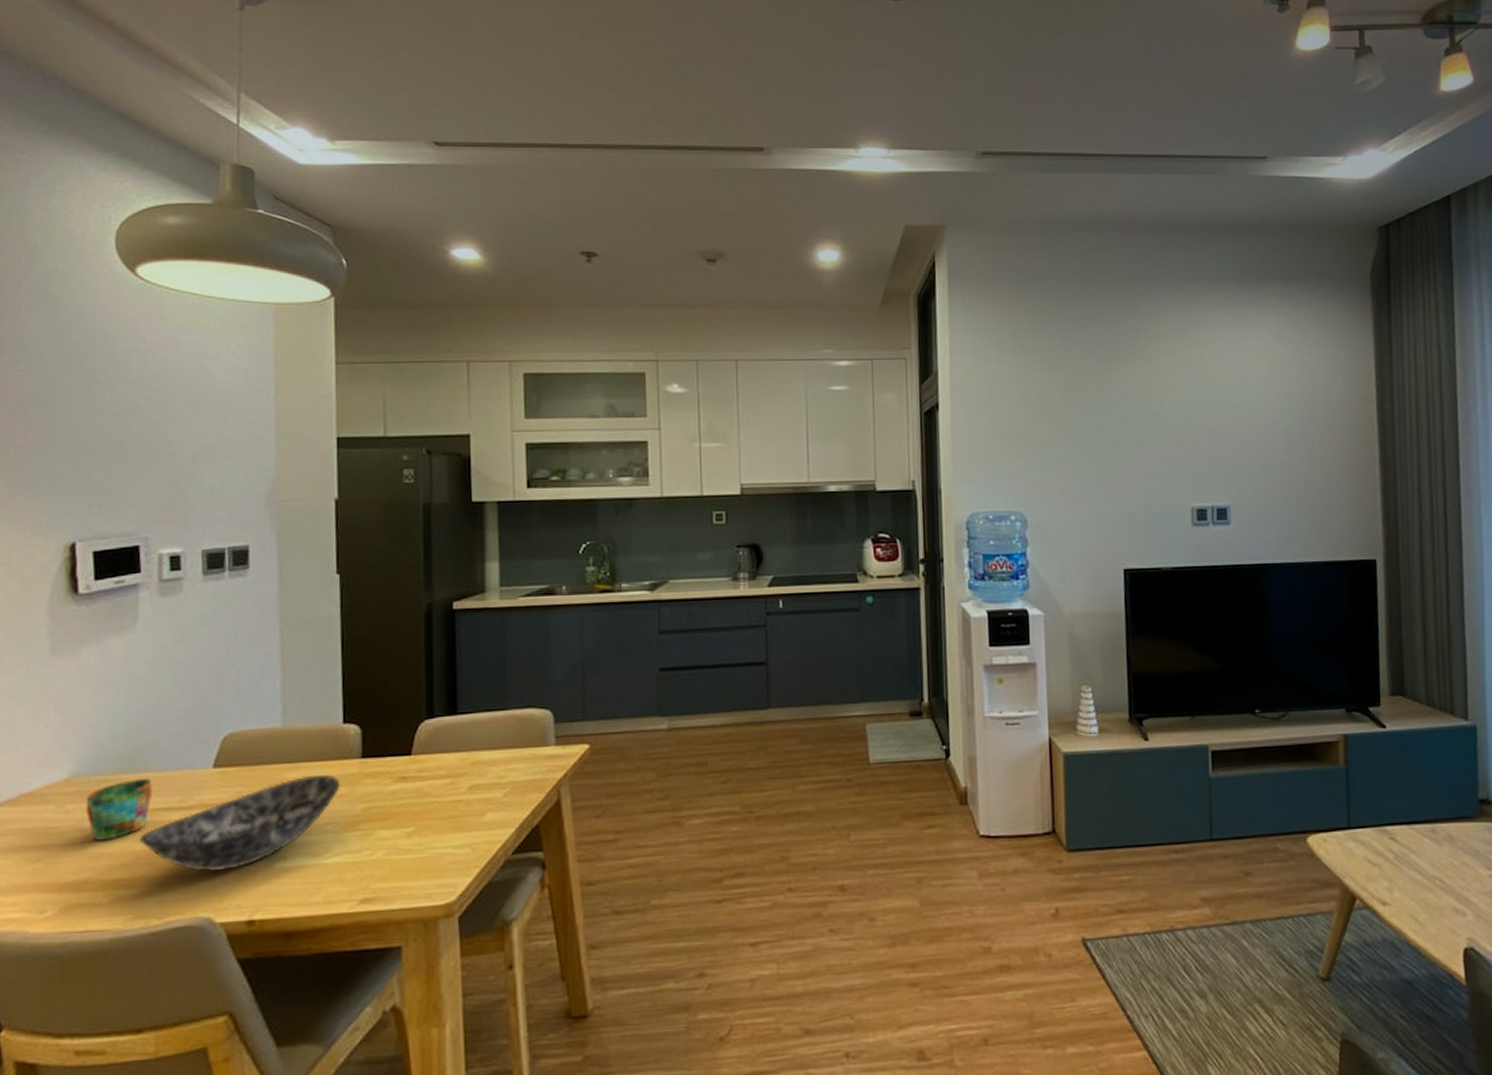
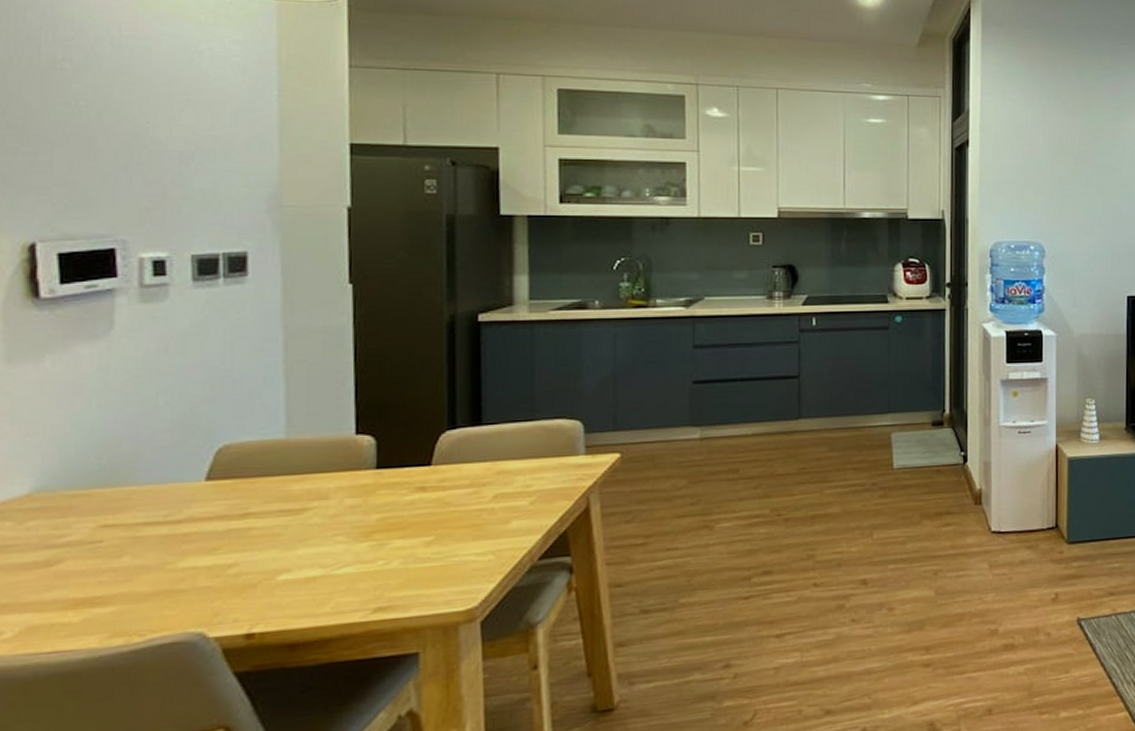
mug: present [85,779,152,841] -> none [51,493,133,558]
bowl: present [139,774,341,872] -> none [117,485,353,586]

